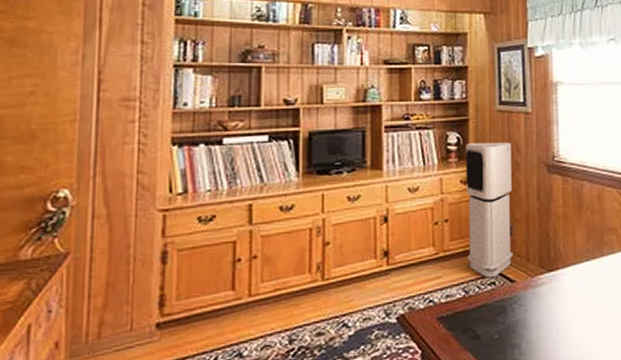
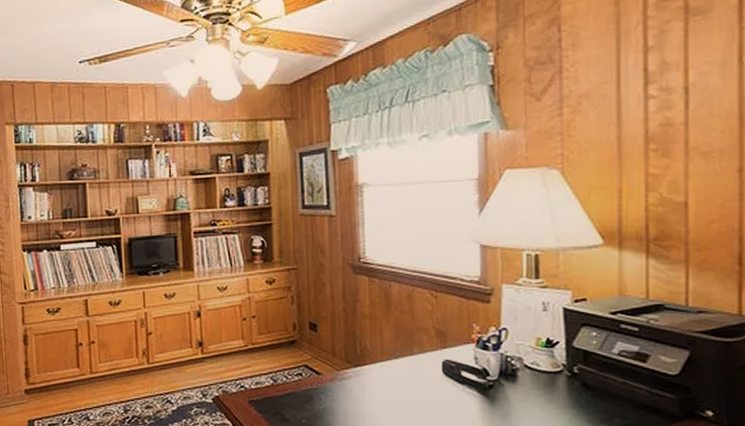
air purifier: present [466,142,513,278] -> none [270,245,319,370]

